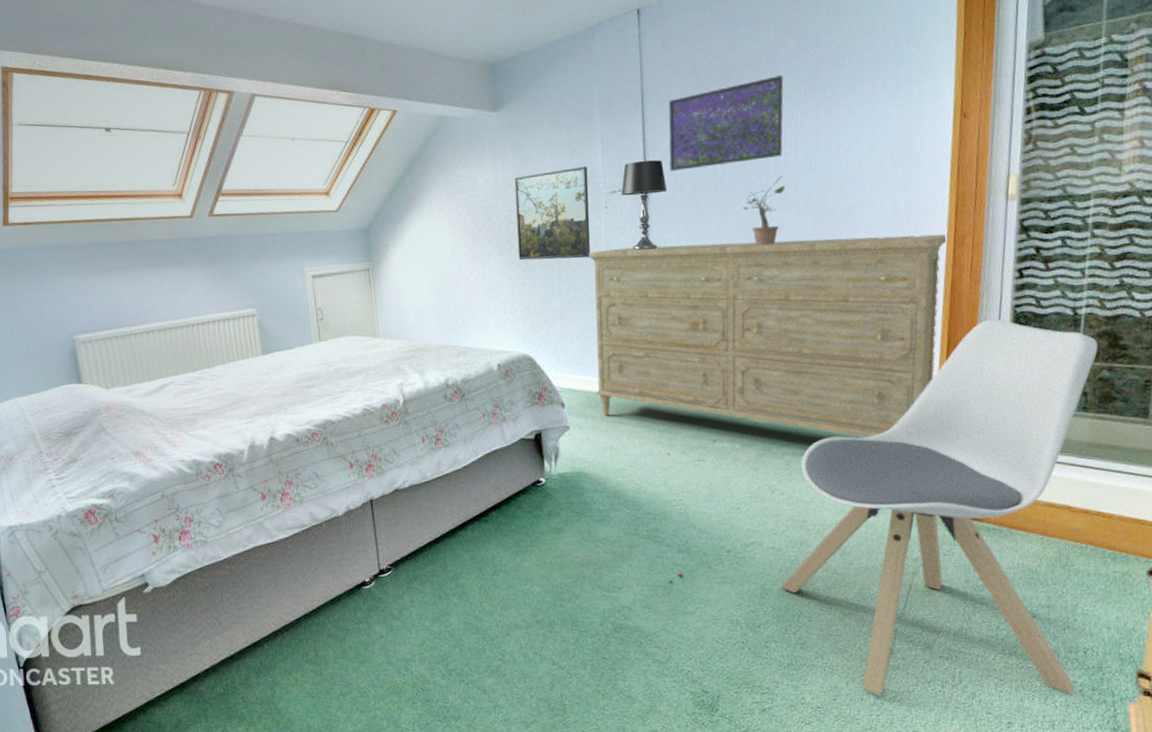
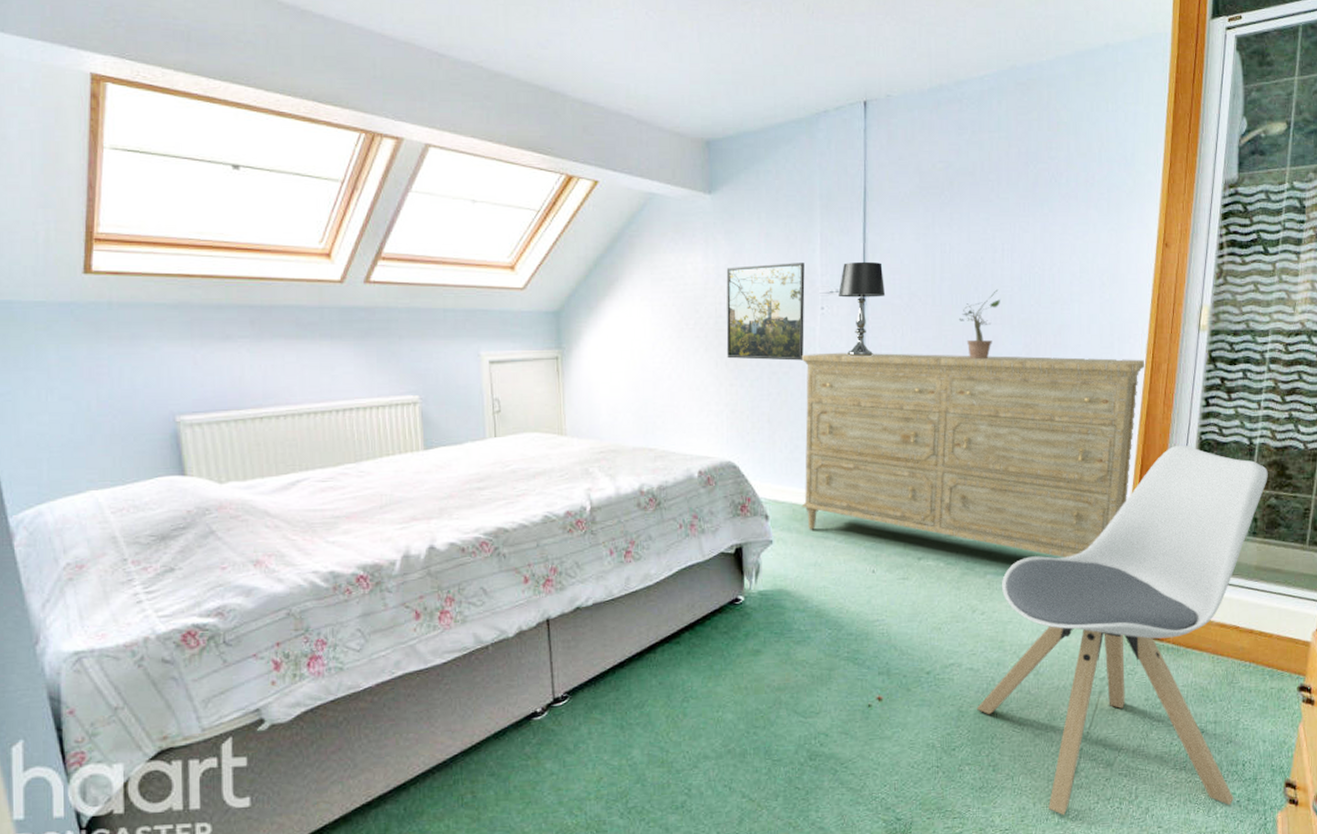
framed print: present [668,75,784,171] -> none [889,187,1004,275]

